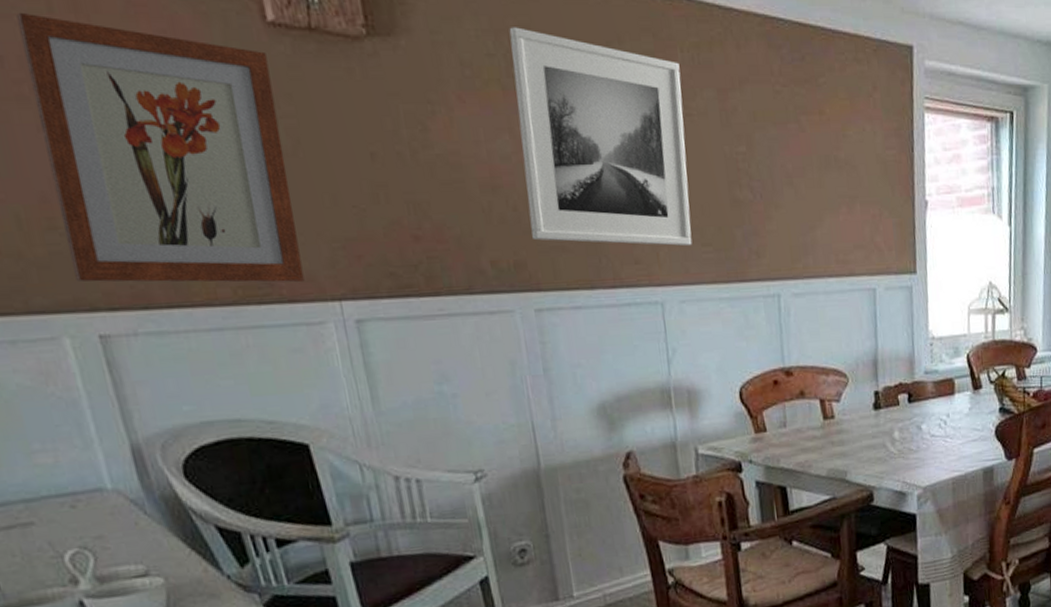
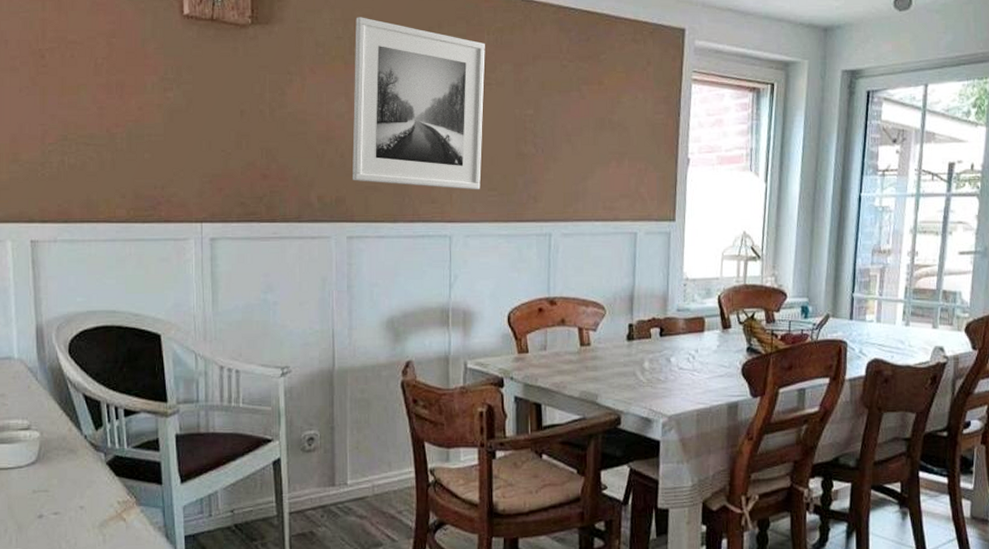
wall art: present [17,12,305,283] -> none [22,10,179,207]

